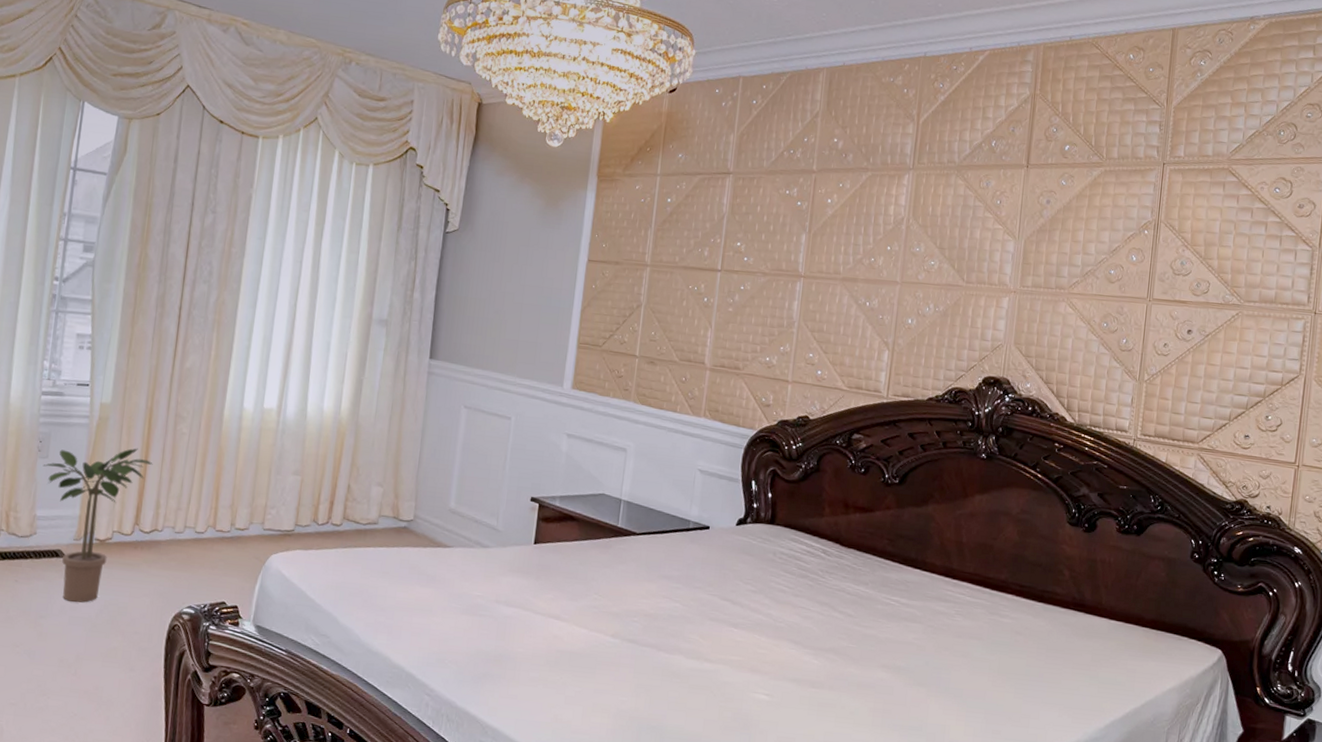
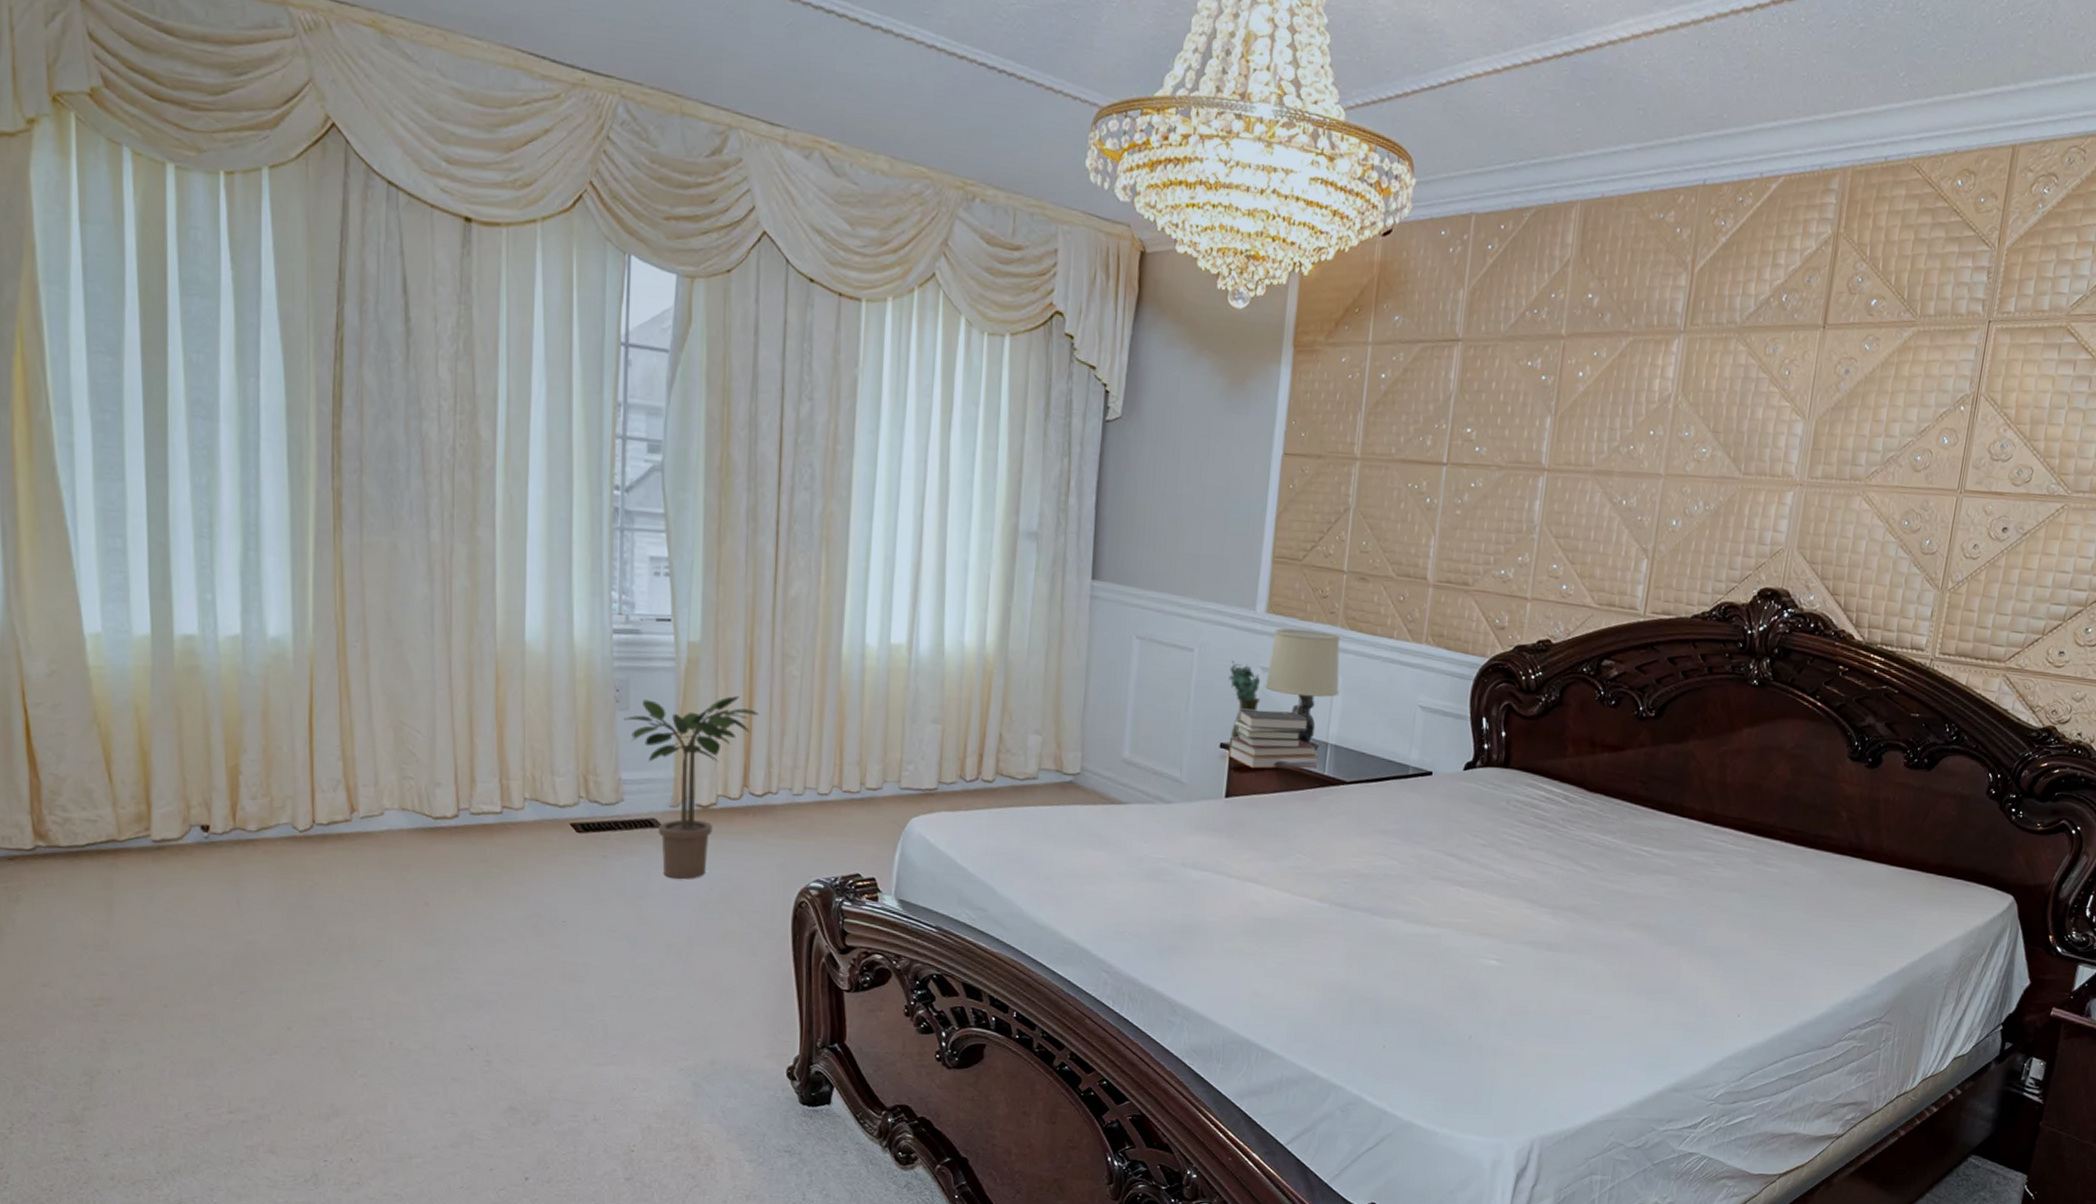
books: none [537,469,613,521] -> present [1228,710,1318,769]
vase: none [539,427,566,494] -> present [1229,660,1261,739]
table lamp: none [569,402,632,505] -> present [1265,628,1340,750]

